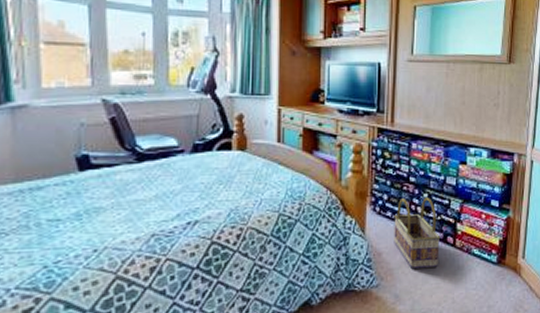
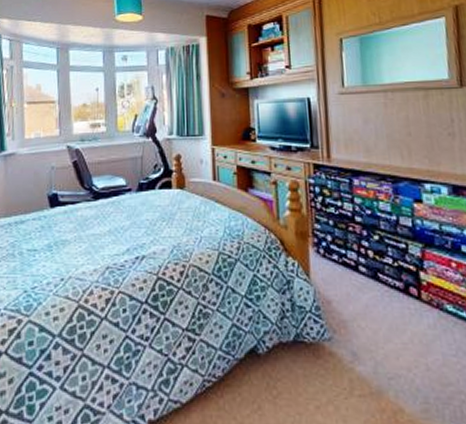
basket: present [394,197,441,270] -> none [341,240,402,324]

